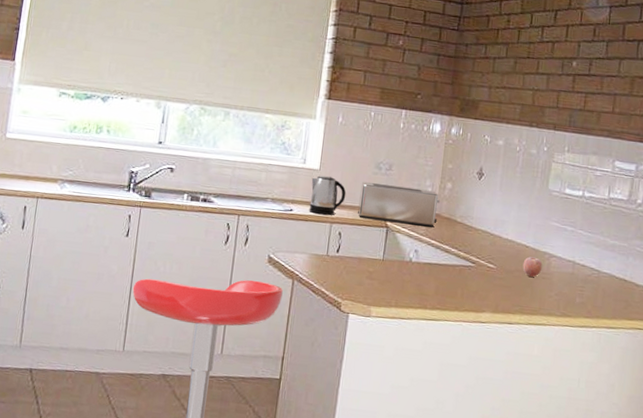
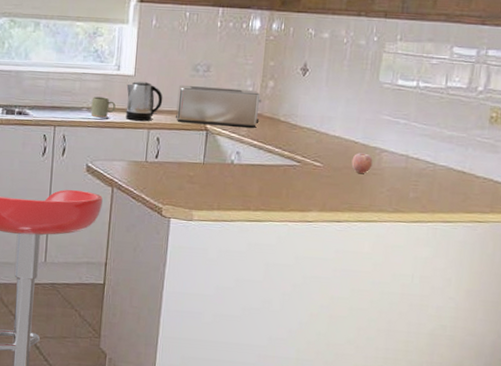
mug: none [275,188,300,210] -> present [91,96,116,118]

